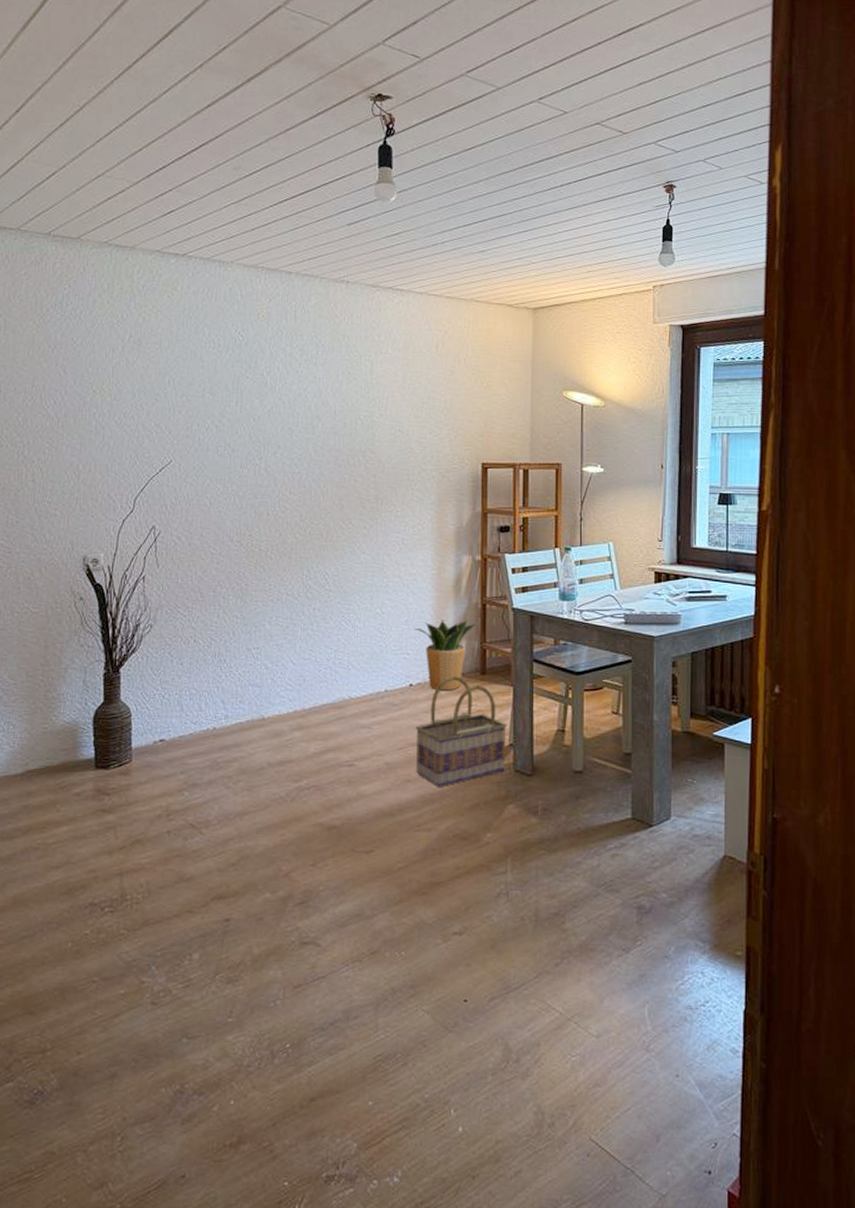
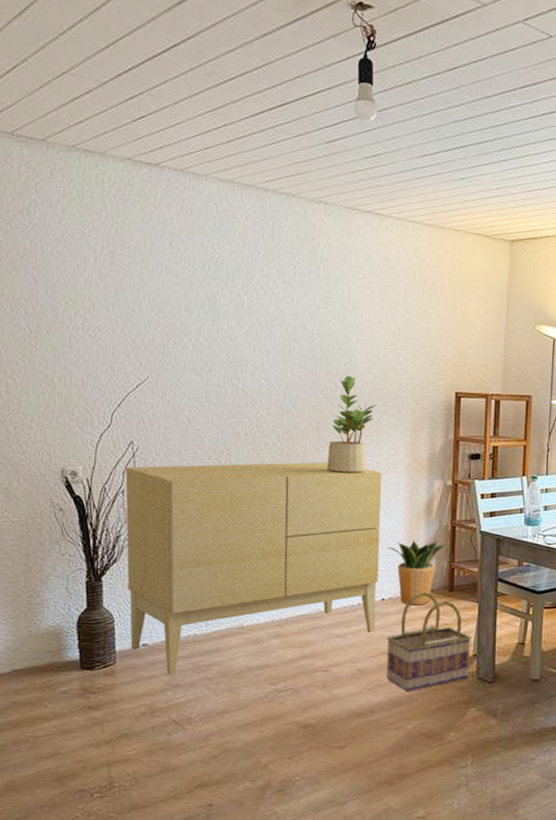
sideboard: none [145,540,408,773] -> present [125,462,381,675]
potted plant: none [350,450,401,551] -> present [326,375,377,473]

